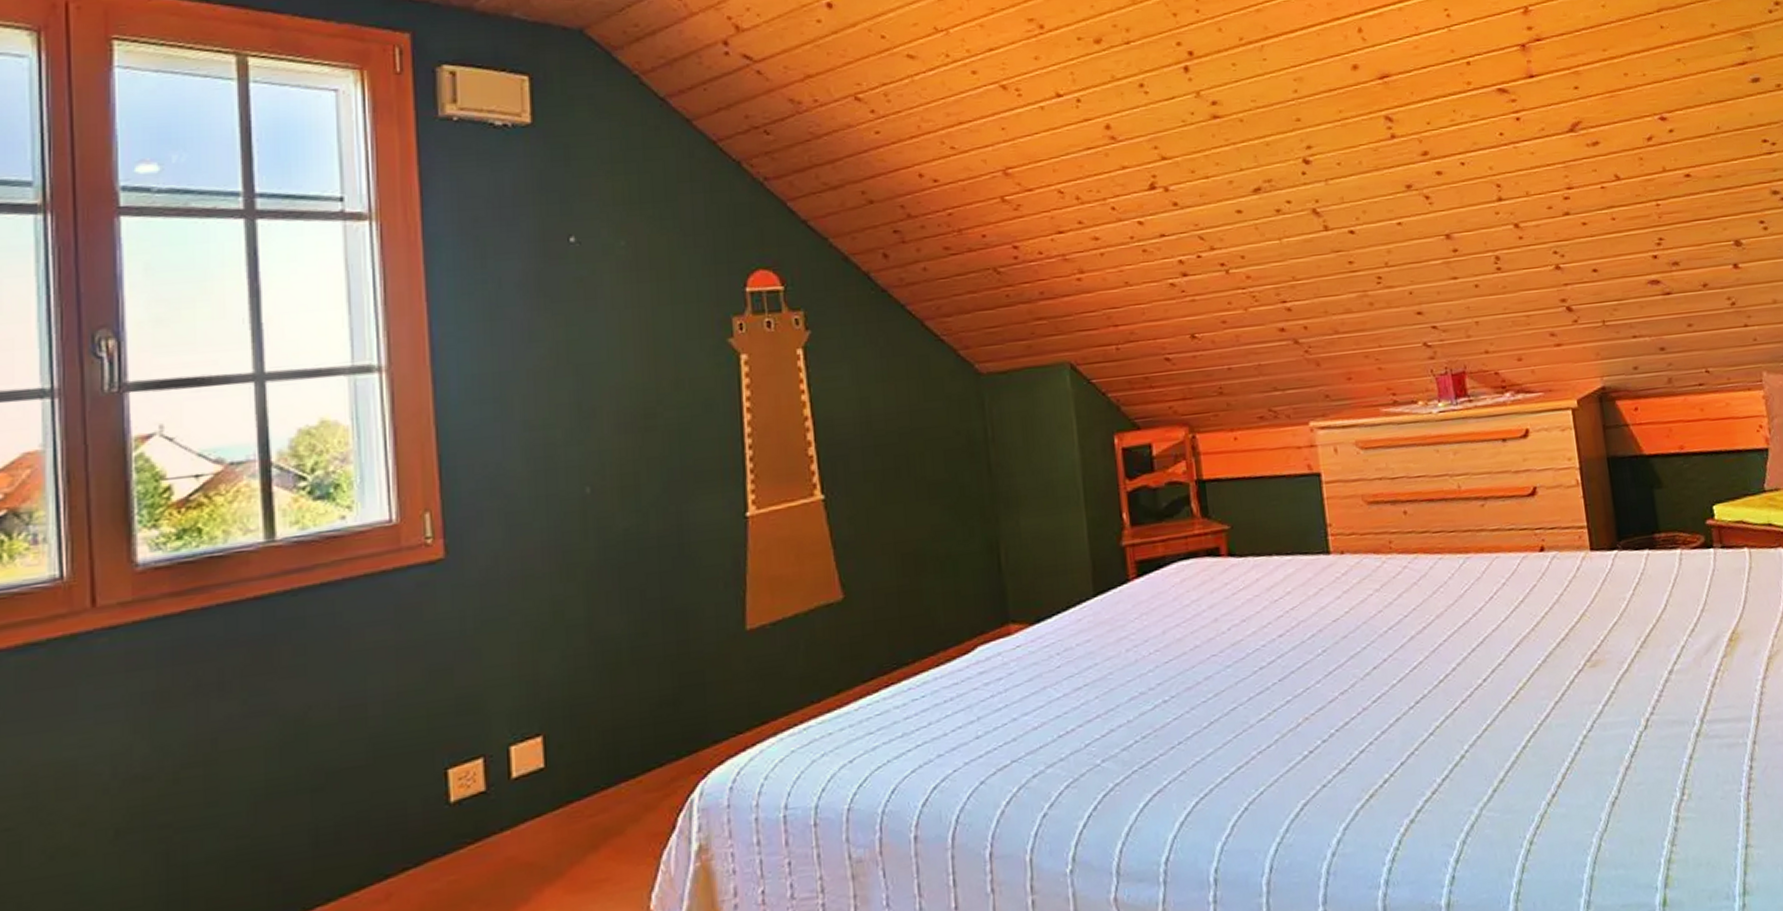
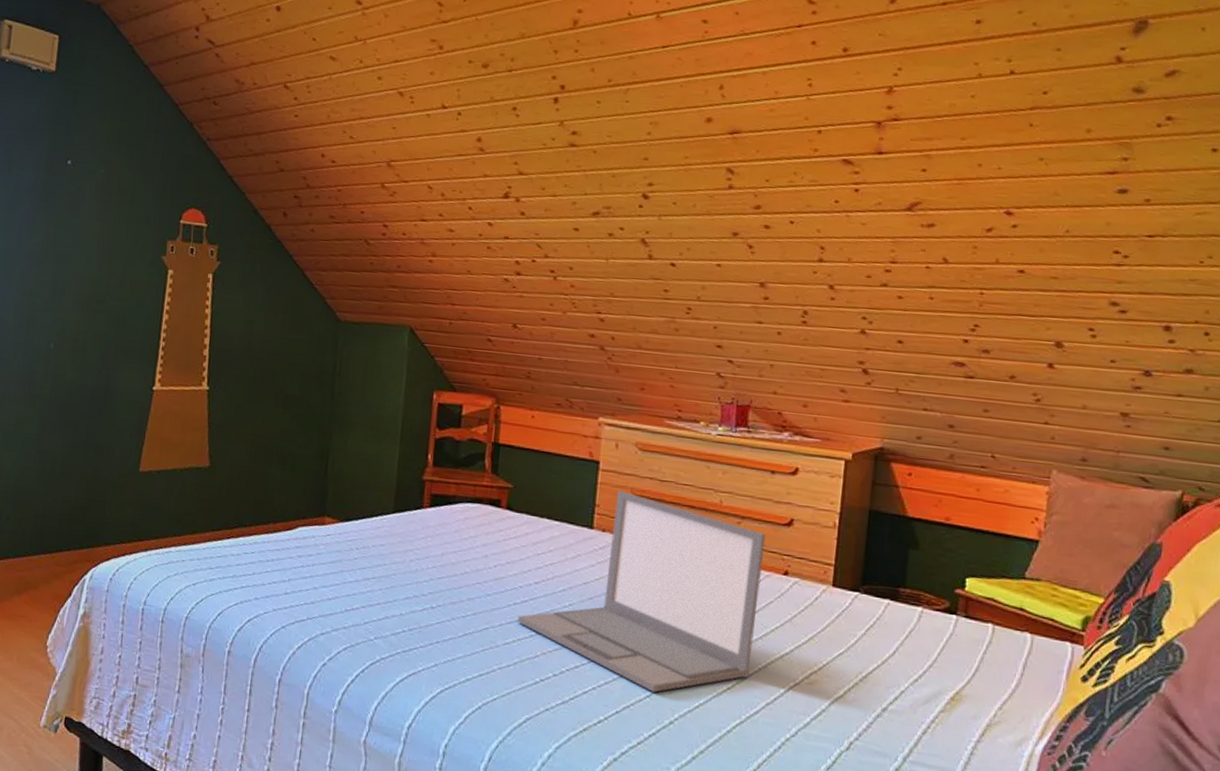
laptop: none [1267,500,1530,728] -> present [517,490,766,693]

